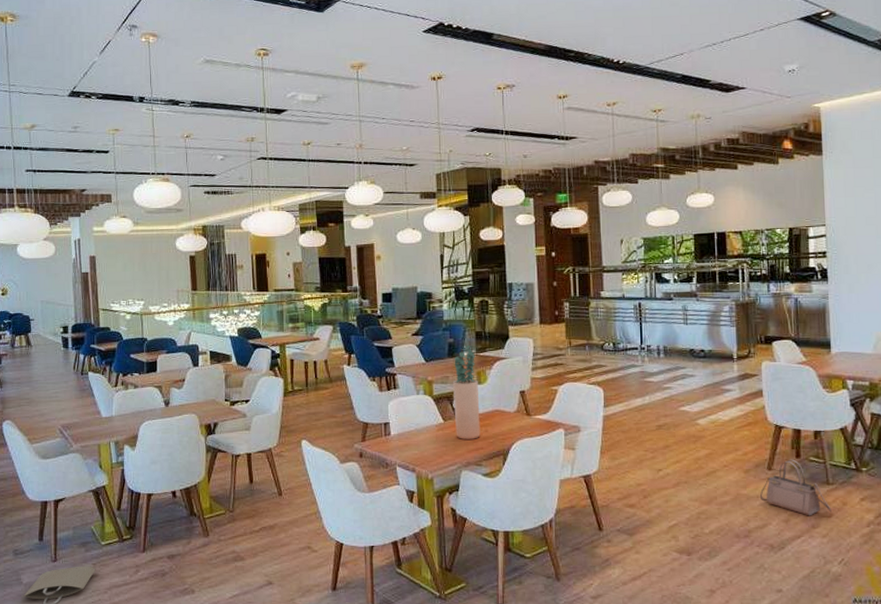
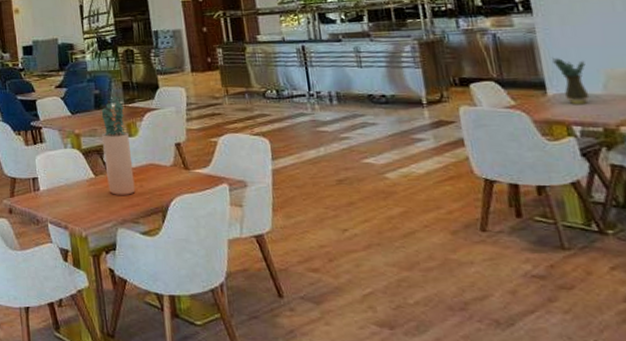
handbag: present [760,459,831,516] -> none [475,219,572,287]
vase: none [838,320,863,362] -> present [552,57,590,105]

